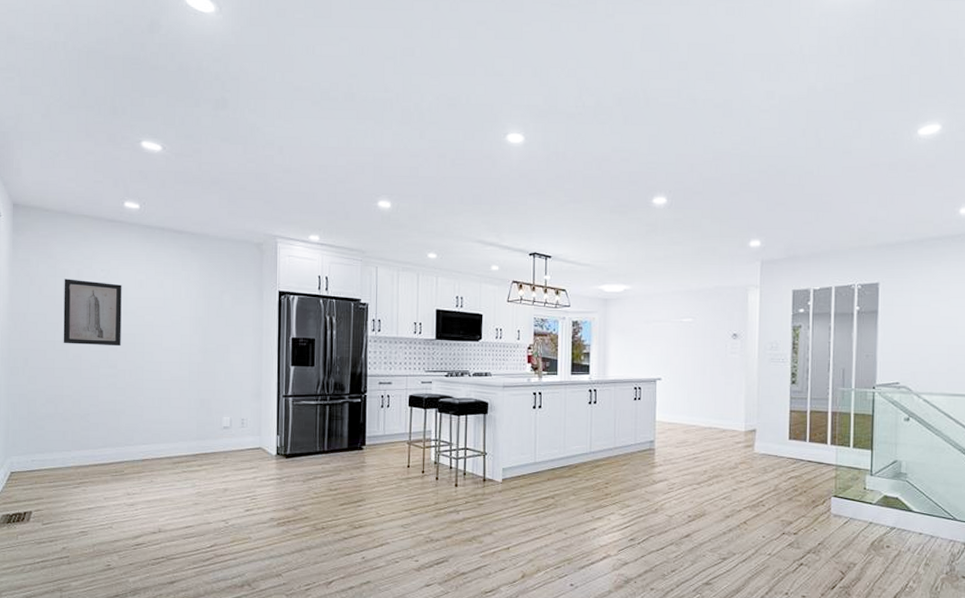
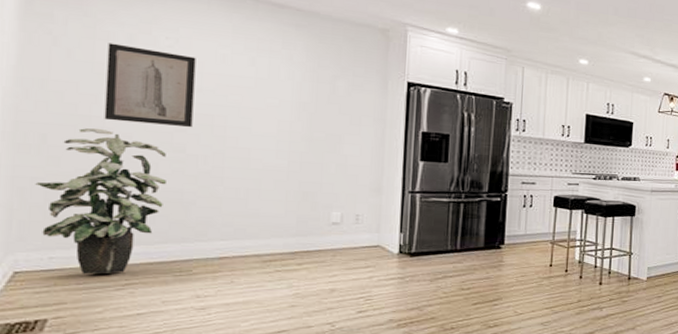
indoor plant: none [22,352,104,474] -> present [35,128,166,275]

